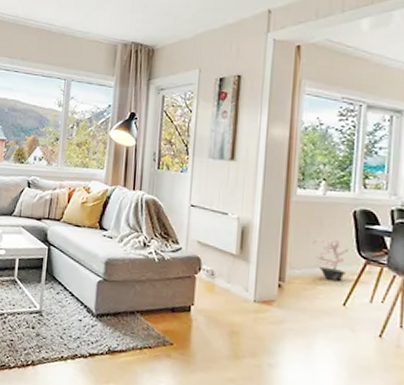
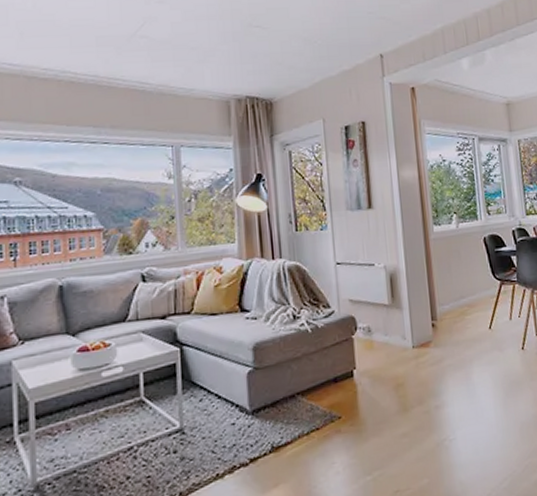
potted plant: present [310,236,349,282] -> none [452,265,487,308]

